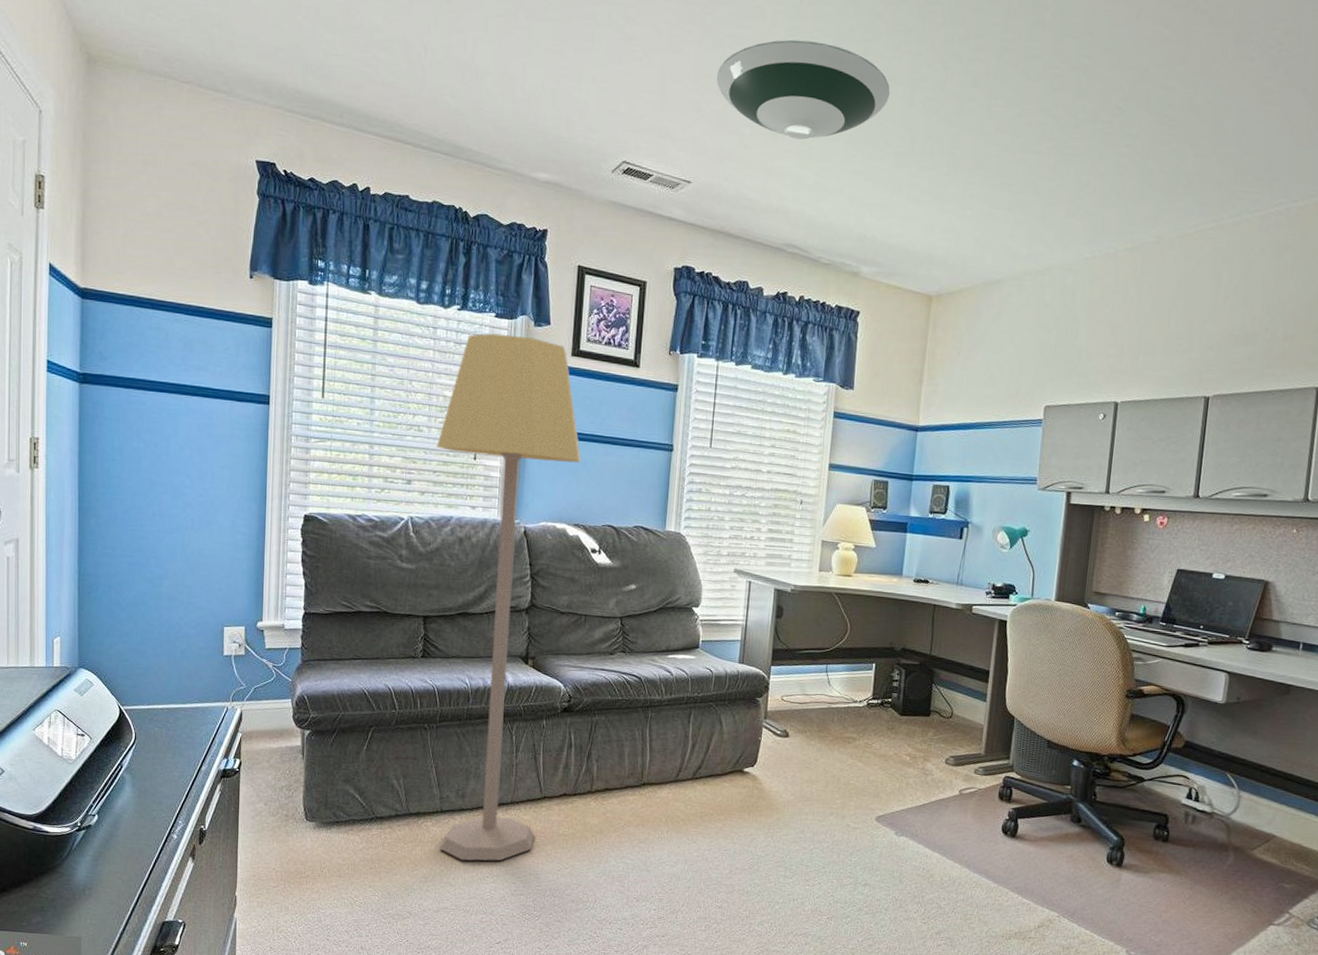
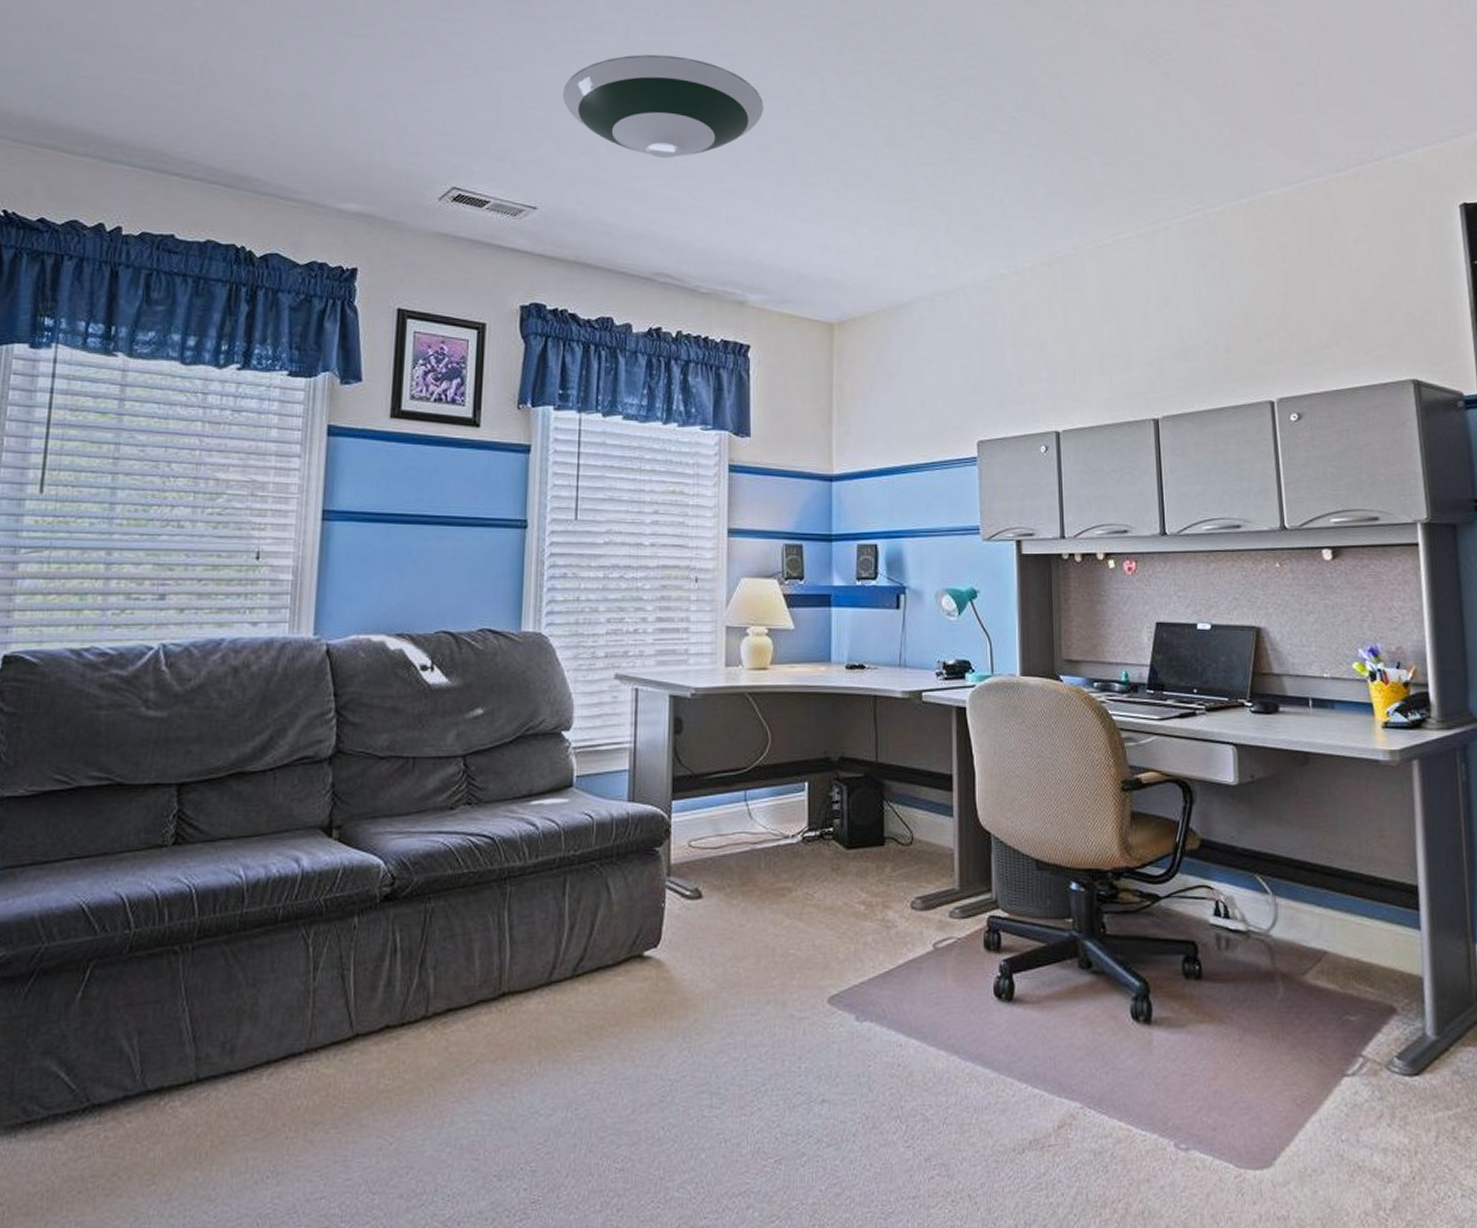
lamp: present [437,333,582,861] -> none [192,396,406,1155]

